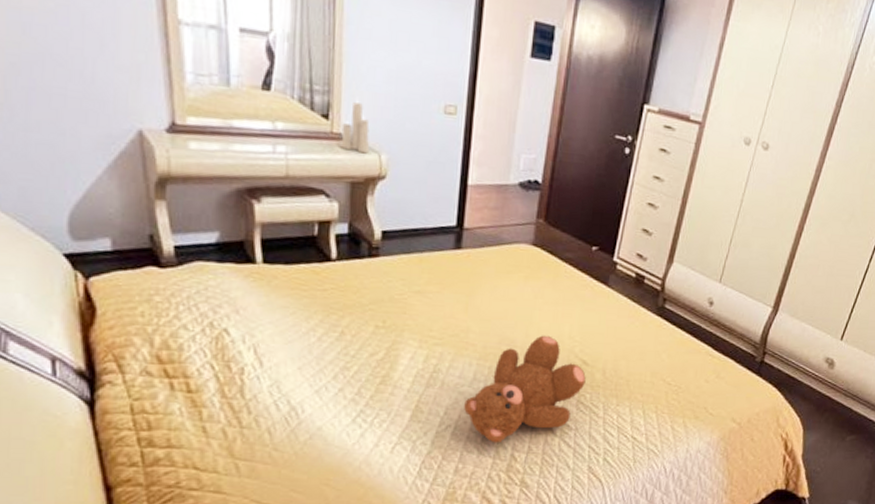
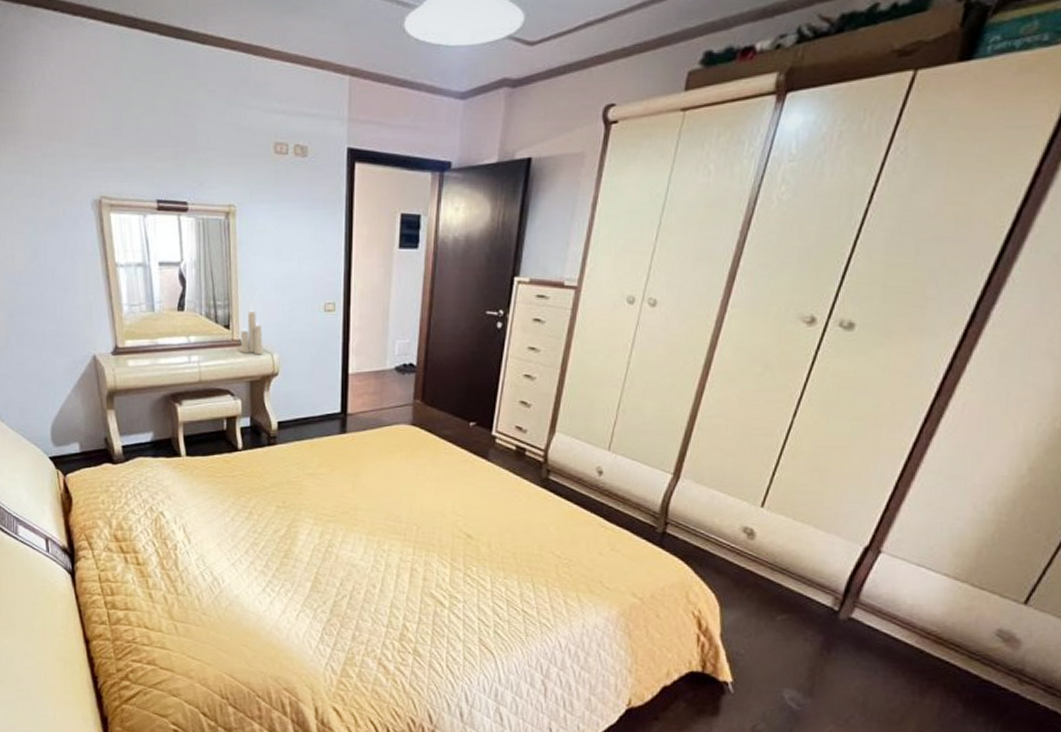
teddy bear: present [464,335,586,443] -> none [357,510,471,613]

